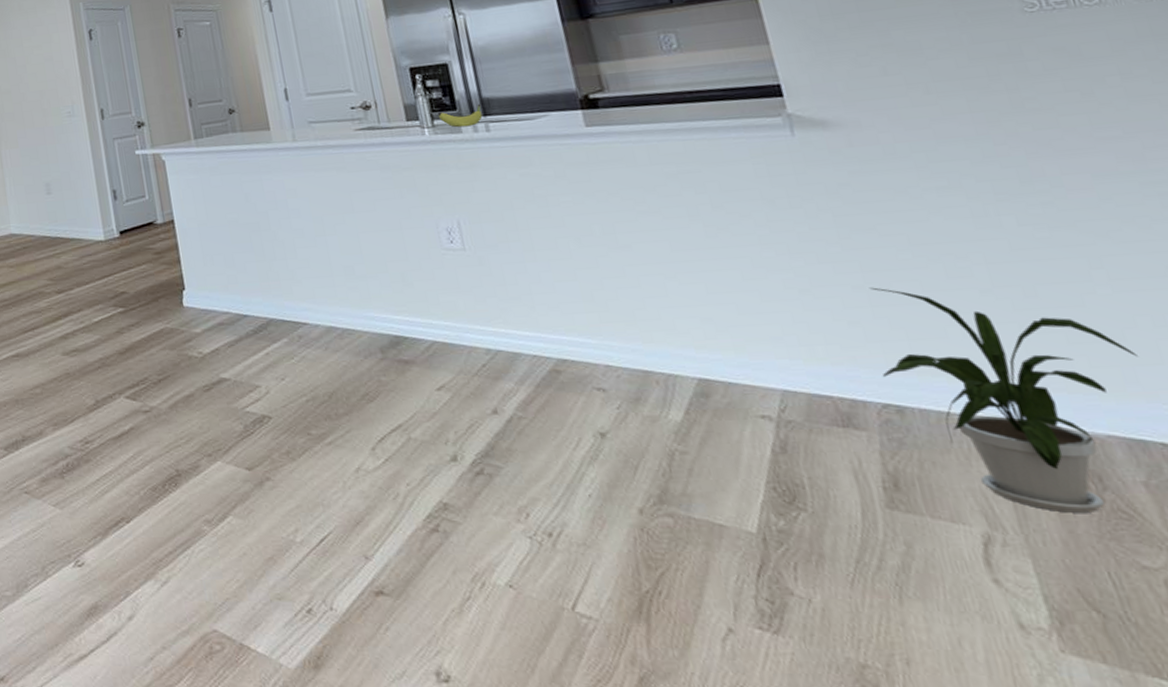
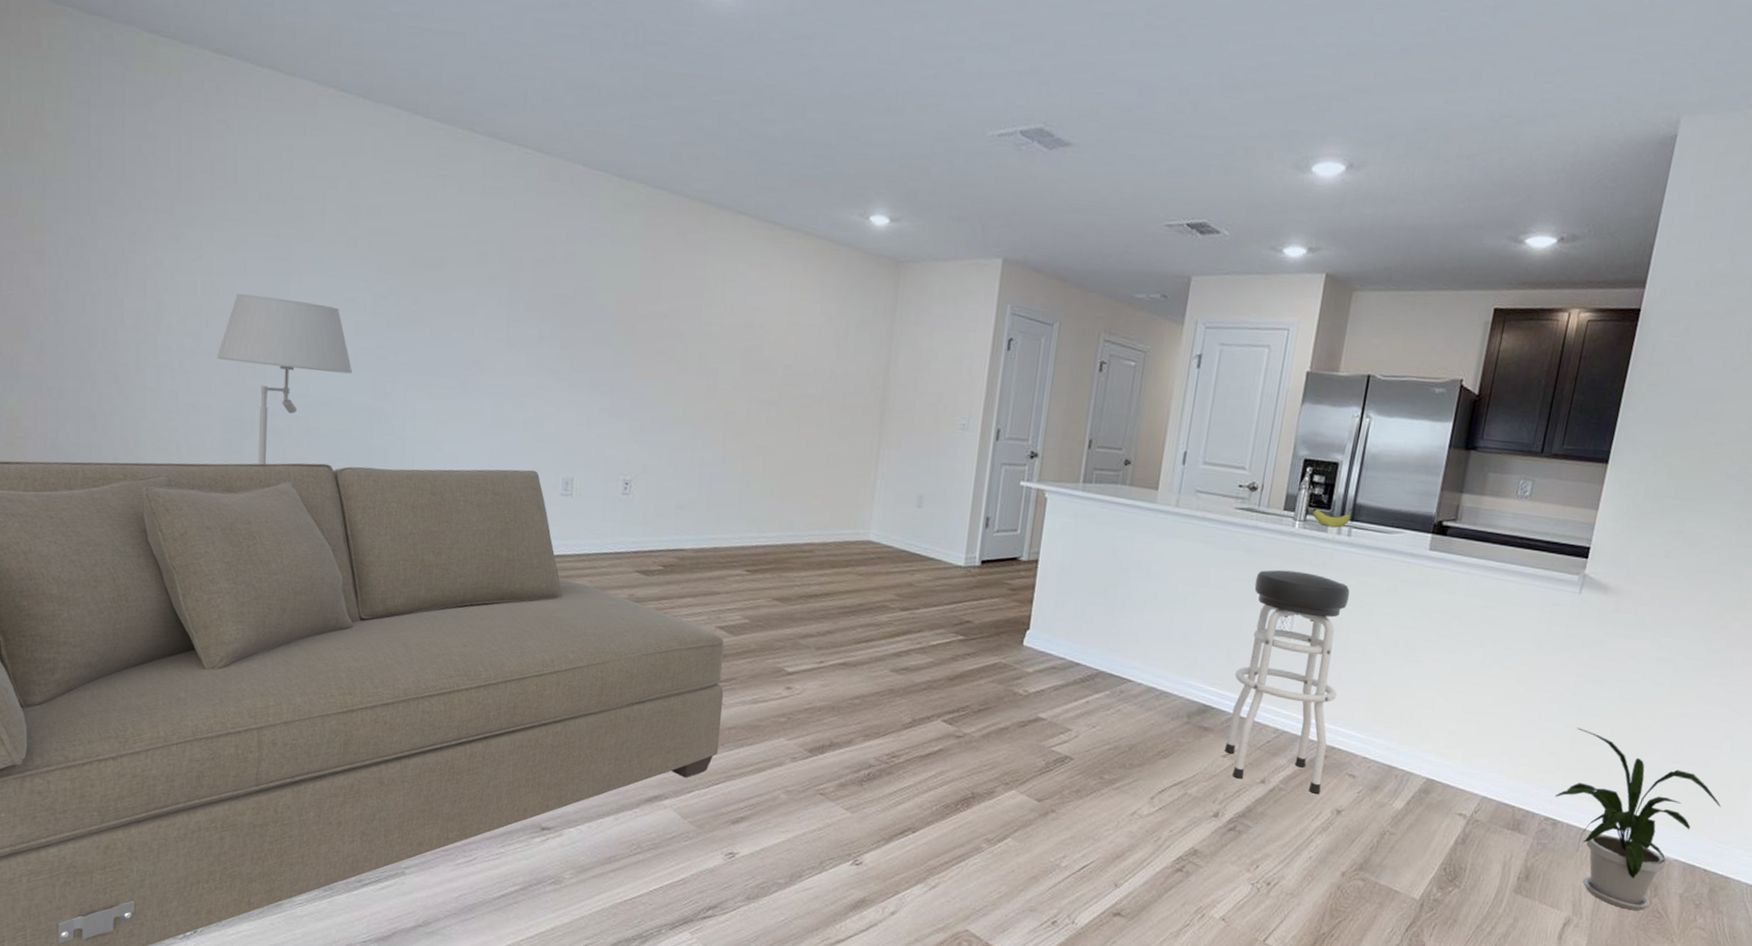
bar stool: none [402,177,571,417] -> present [1224,569,1350,794]

